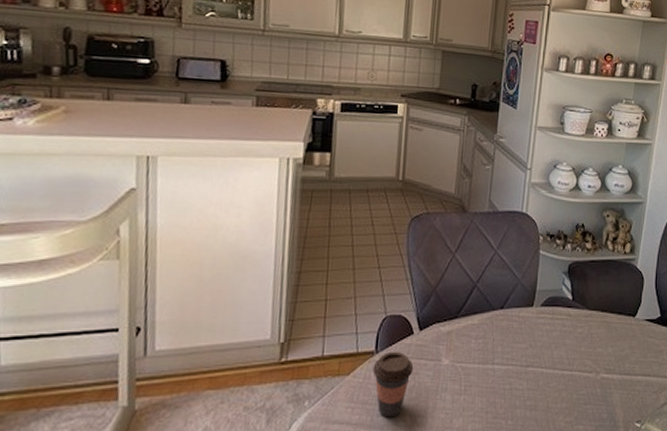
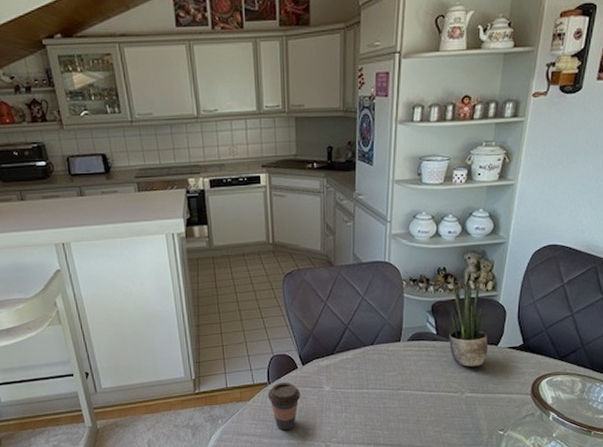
potted plant: none [585,243,625,341] -> present [449,283,488,367]

